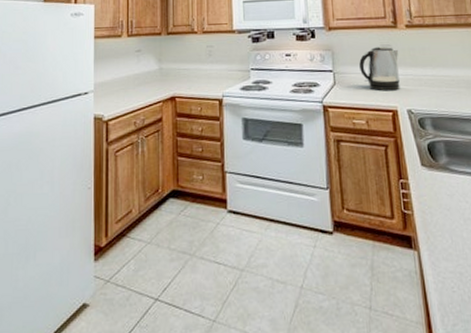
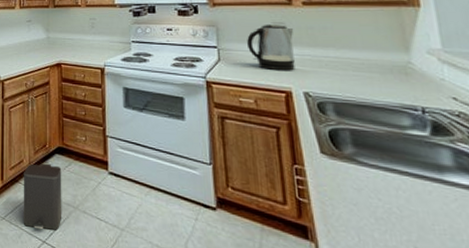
pedal bin: none [132,210,177,287] -> present [23,163,62,230]

